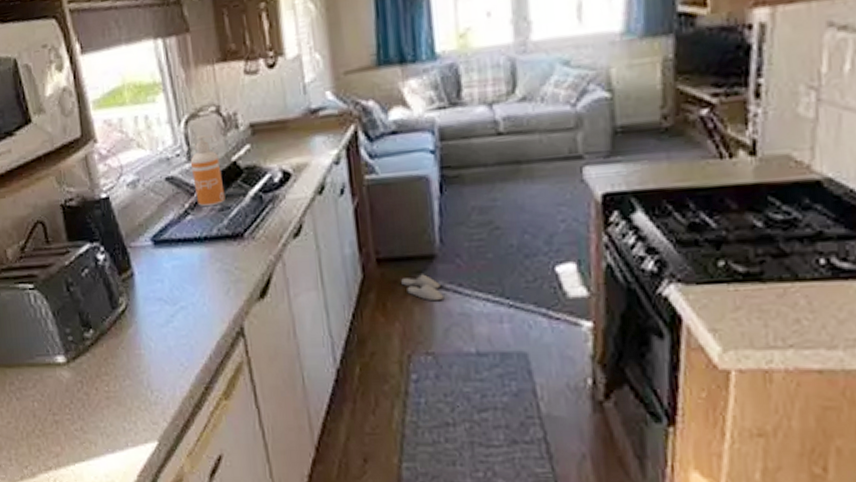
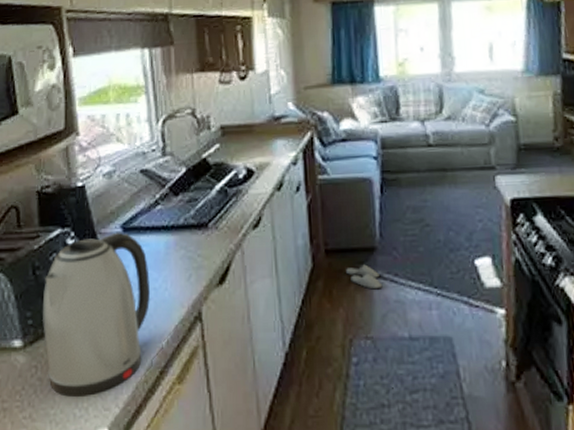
kettle: none [79,245,189,412] -> present [42,232,151,398]
soap dispenser: present [190,134,226,207] -> none [164,133,194,198]

